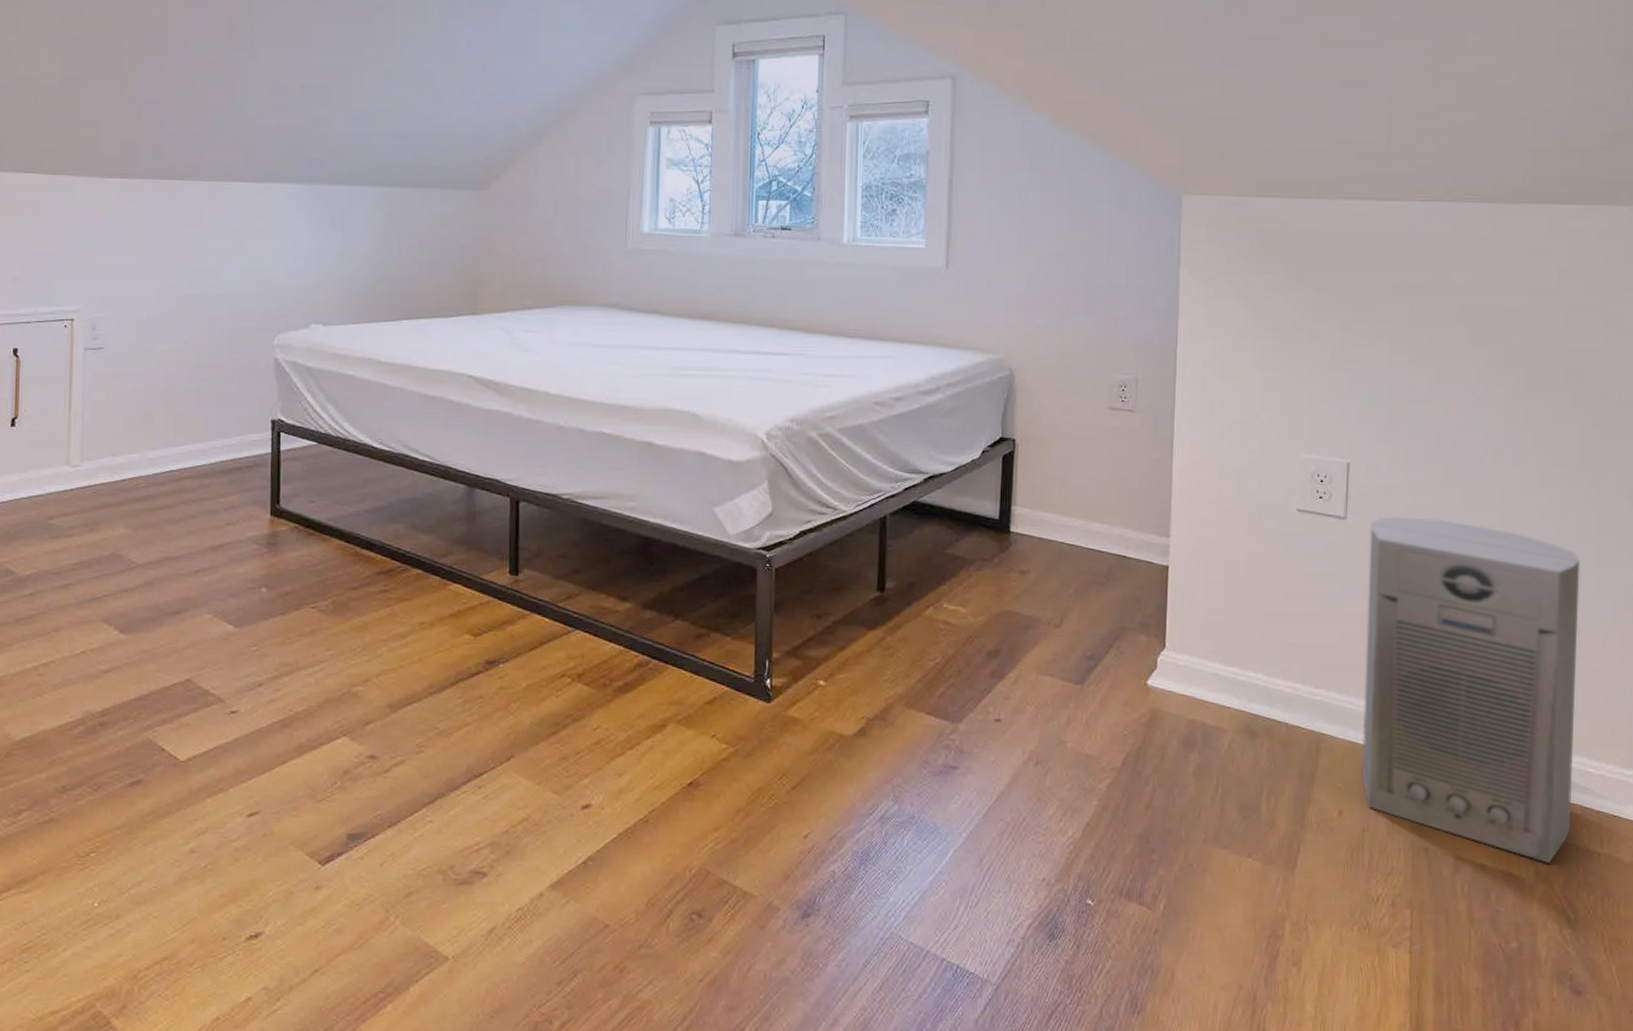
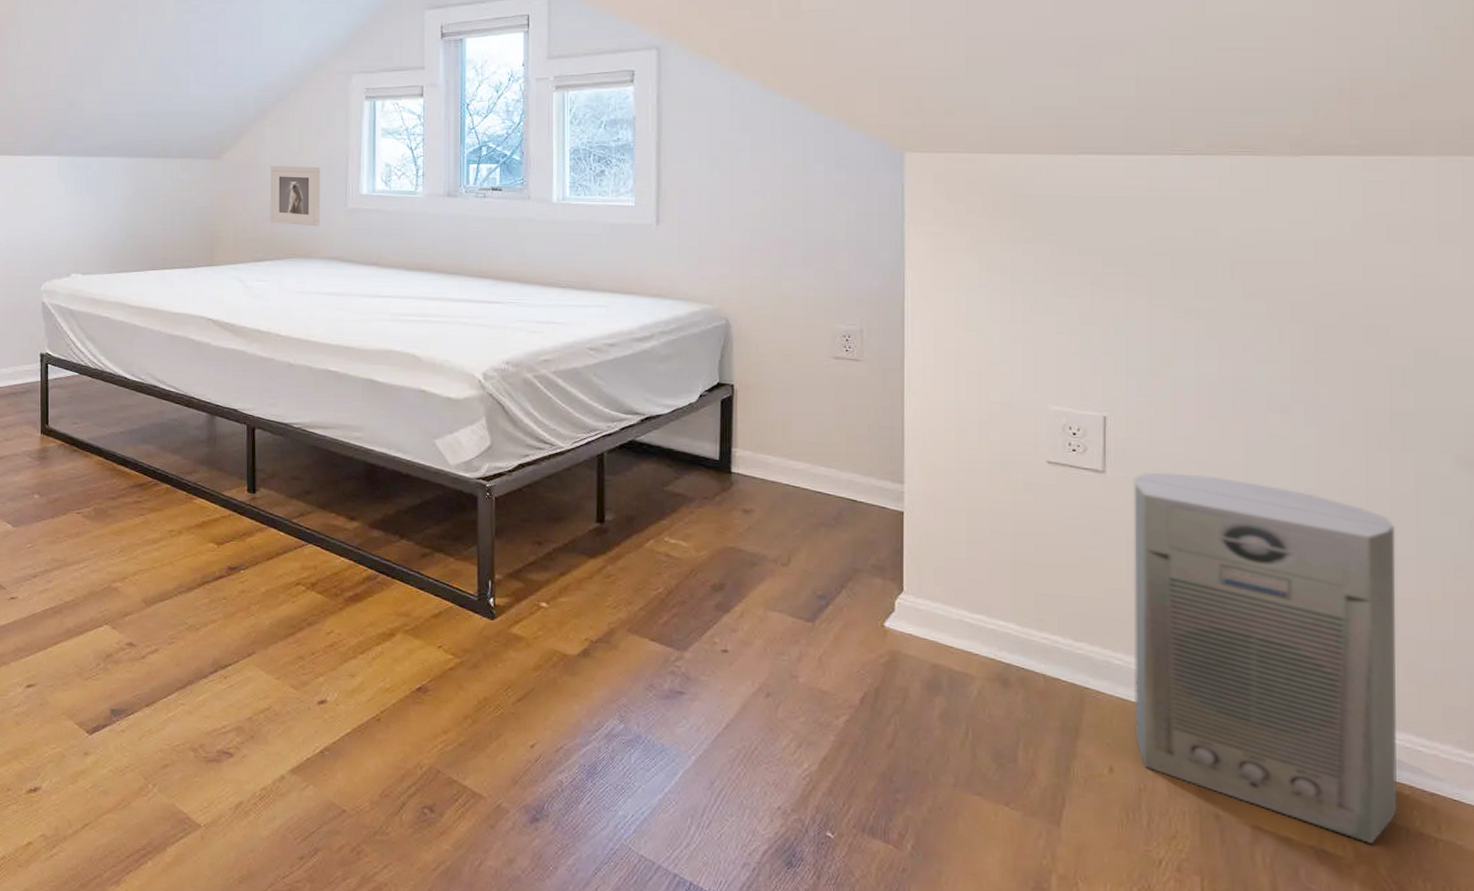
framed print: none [541,199,599,270] -> present [270,166,320,227]

